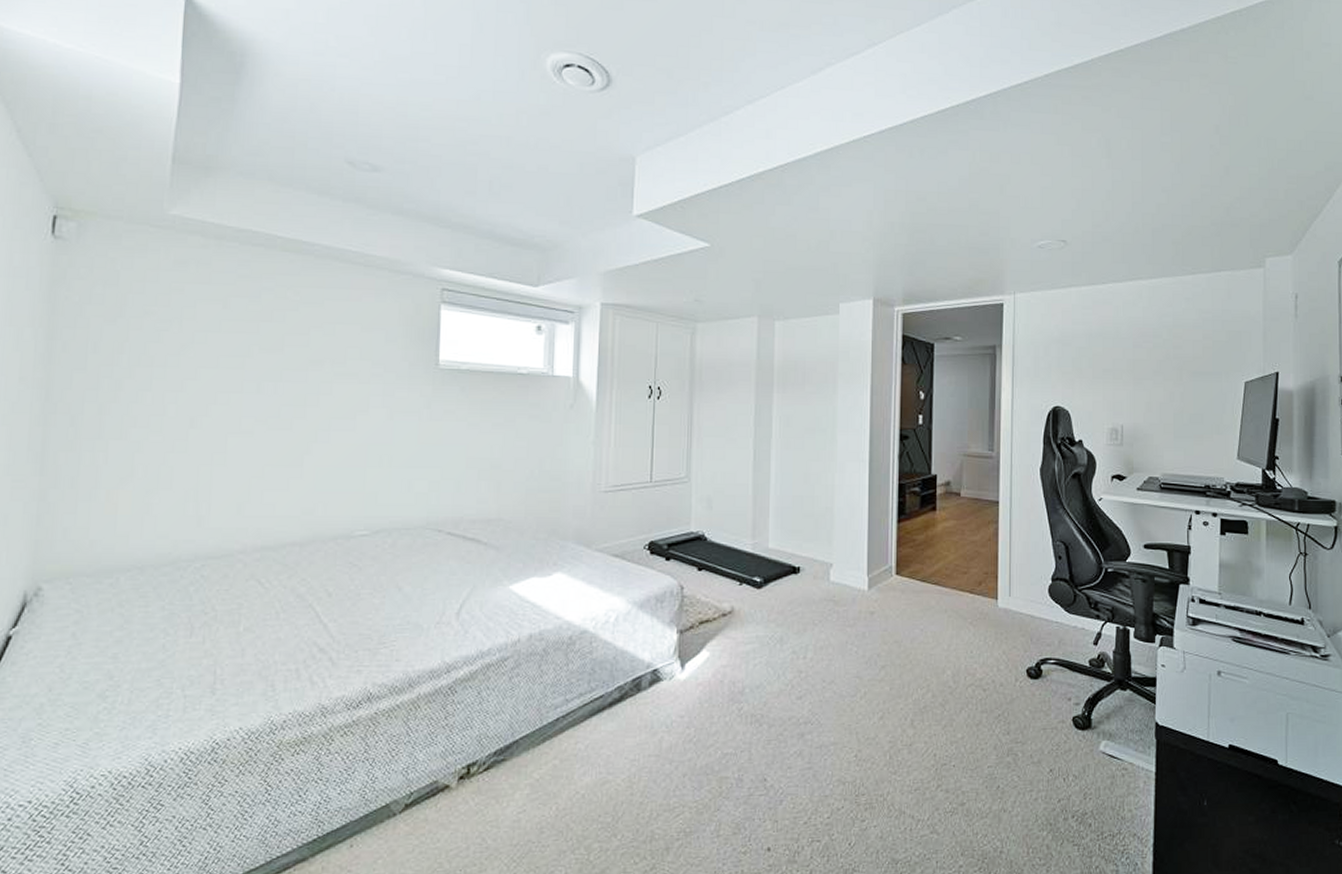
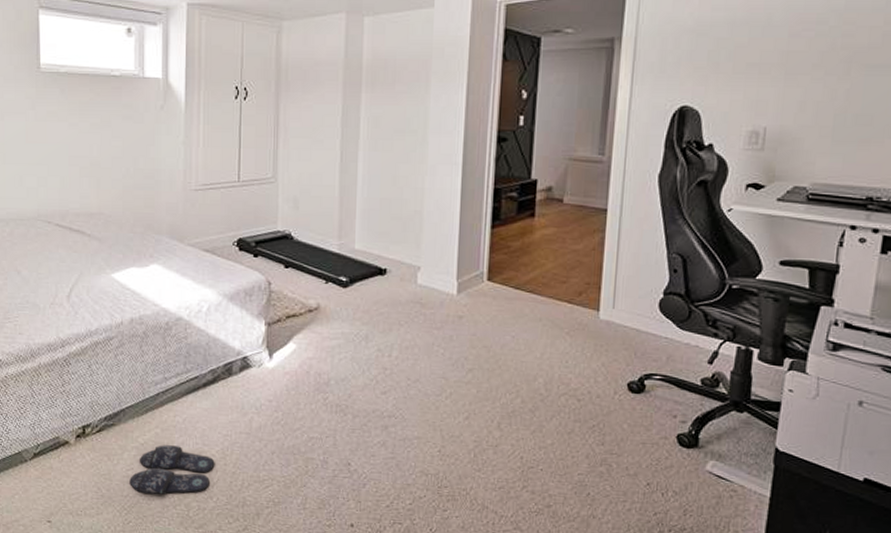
slippers: none [521,778,620,840] -> present [130,445,215,495]

